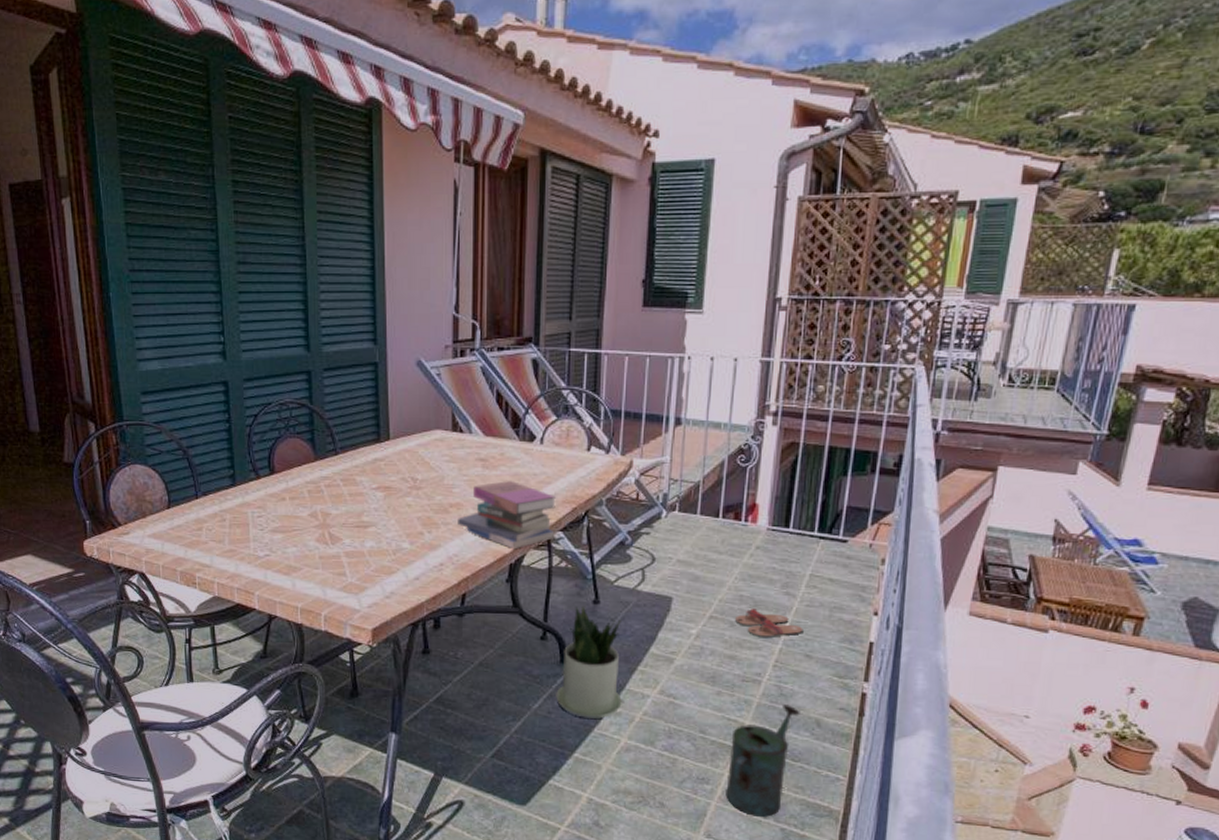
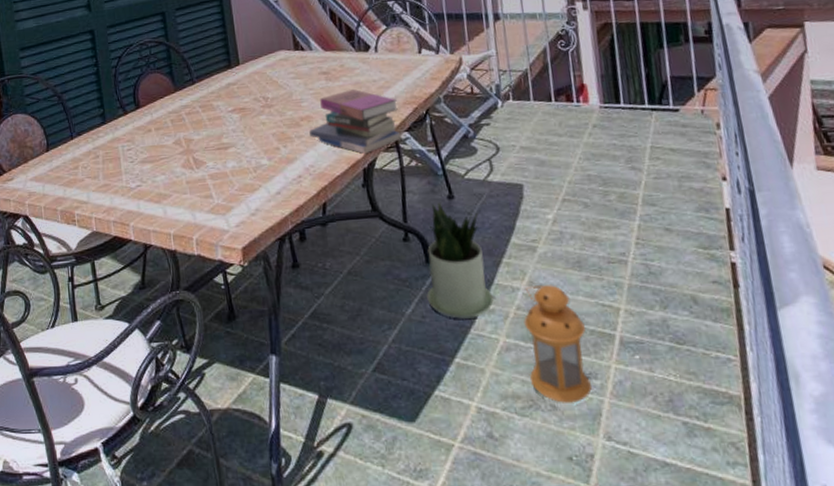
lantern: none [643,694,707,803] -> present [524,285,592,403]
watering can: present [725,704,800,817] -> none [610,283,677,411]
flip-flop: present [735,608,804,637] -> none [588,187,657,215]

